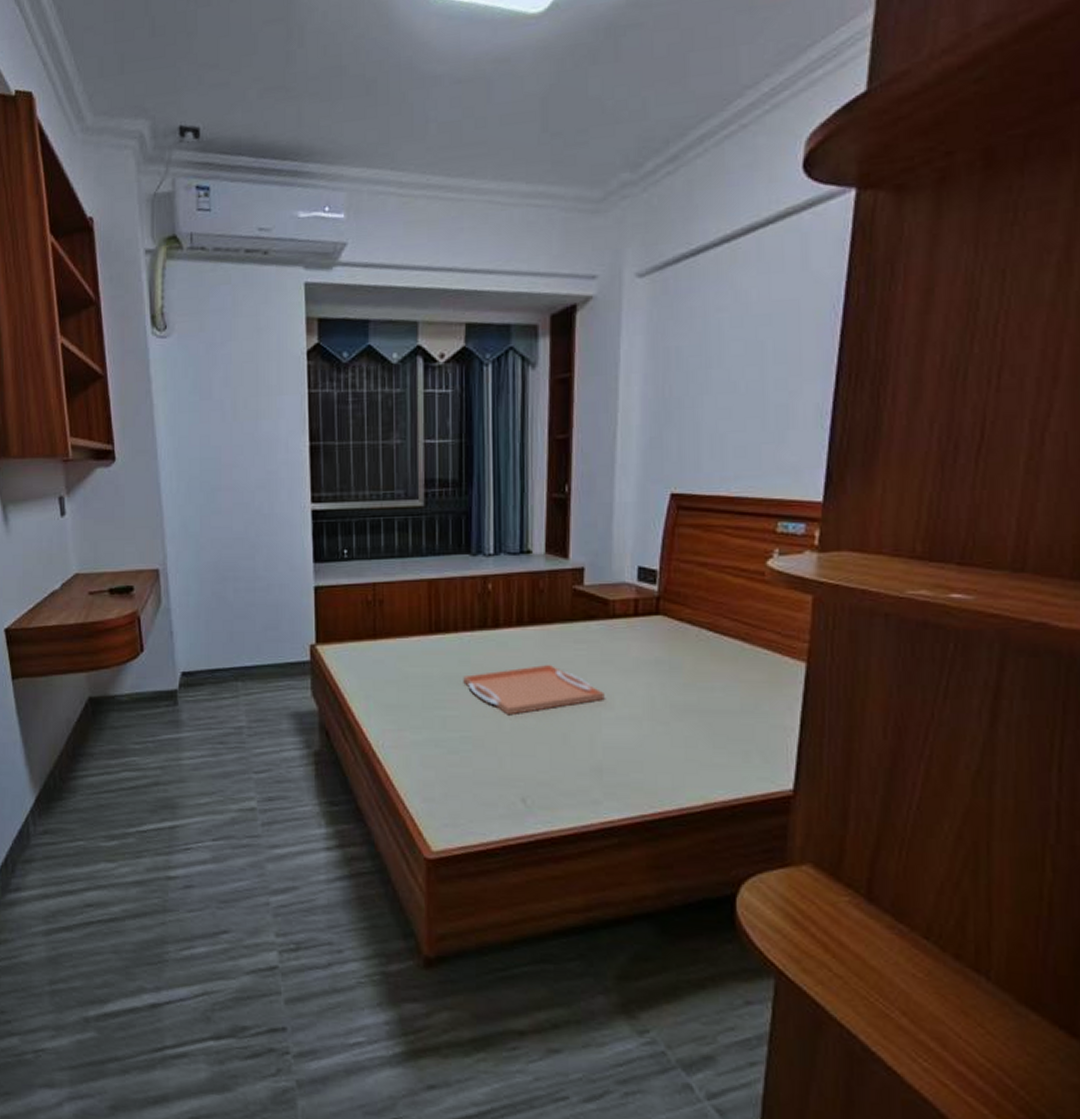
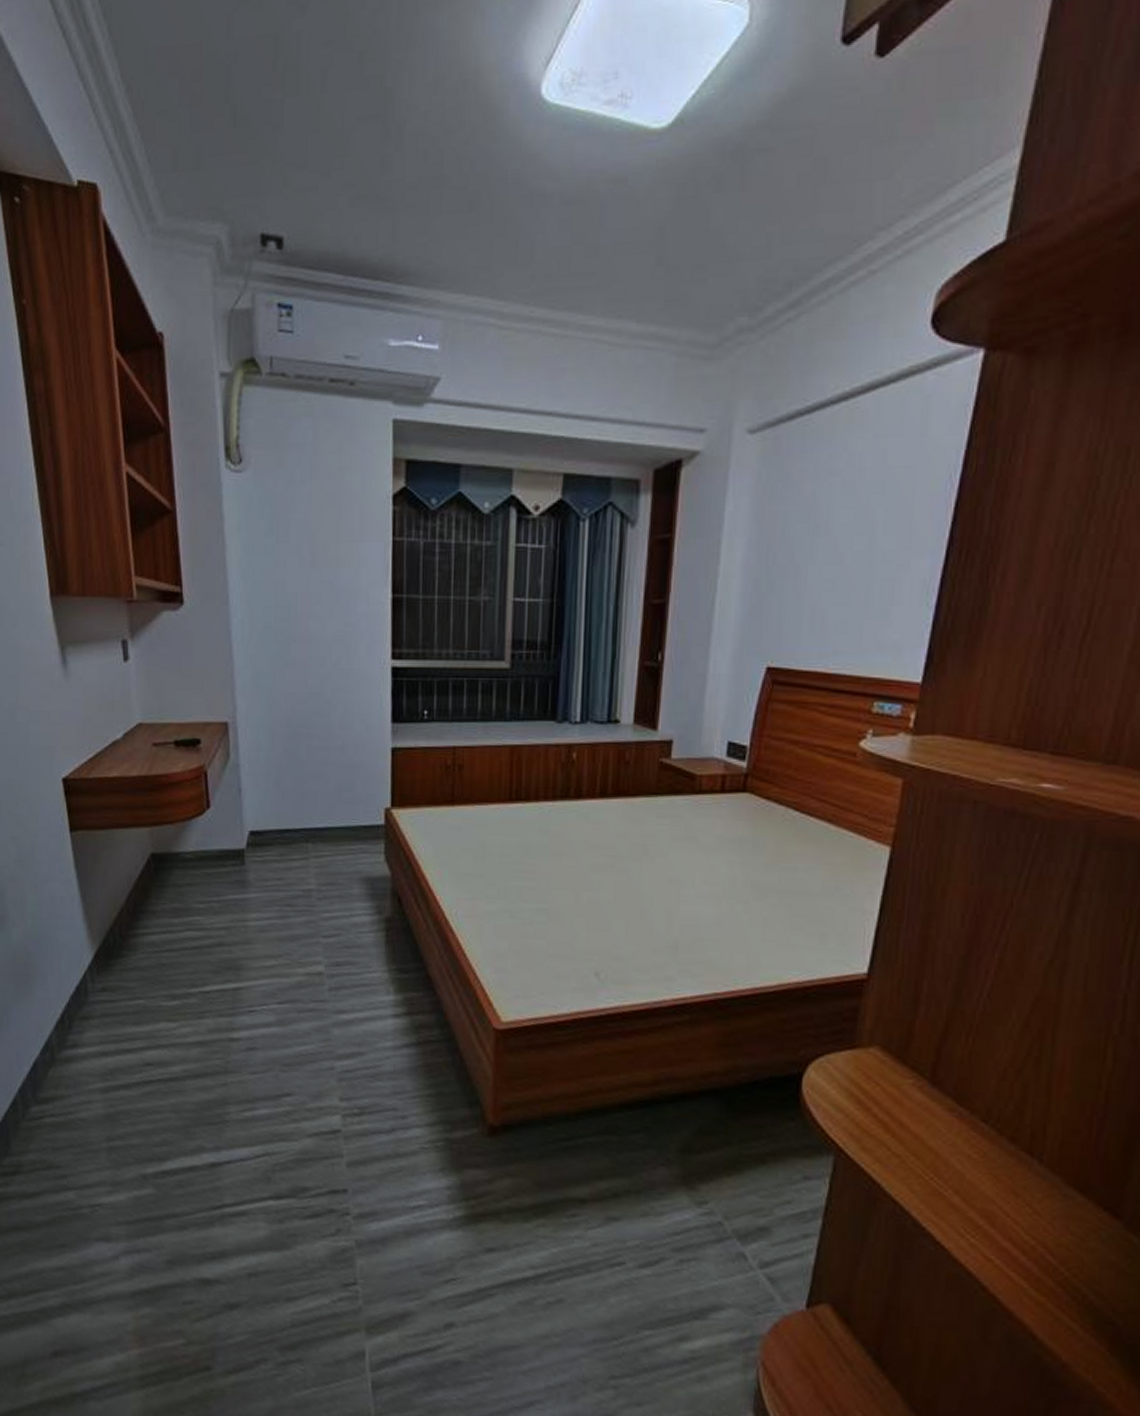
serving tray: present [463,664,605,716] -> none [542,838,685,889]

